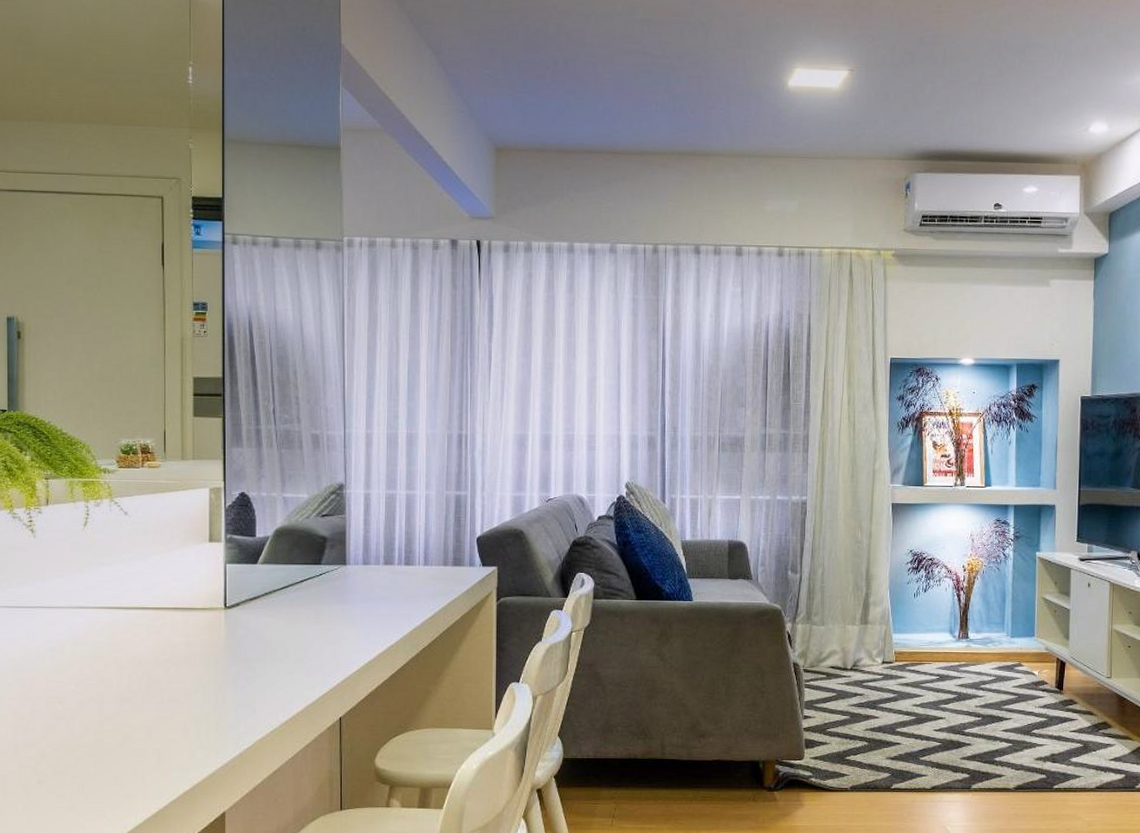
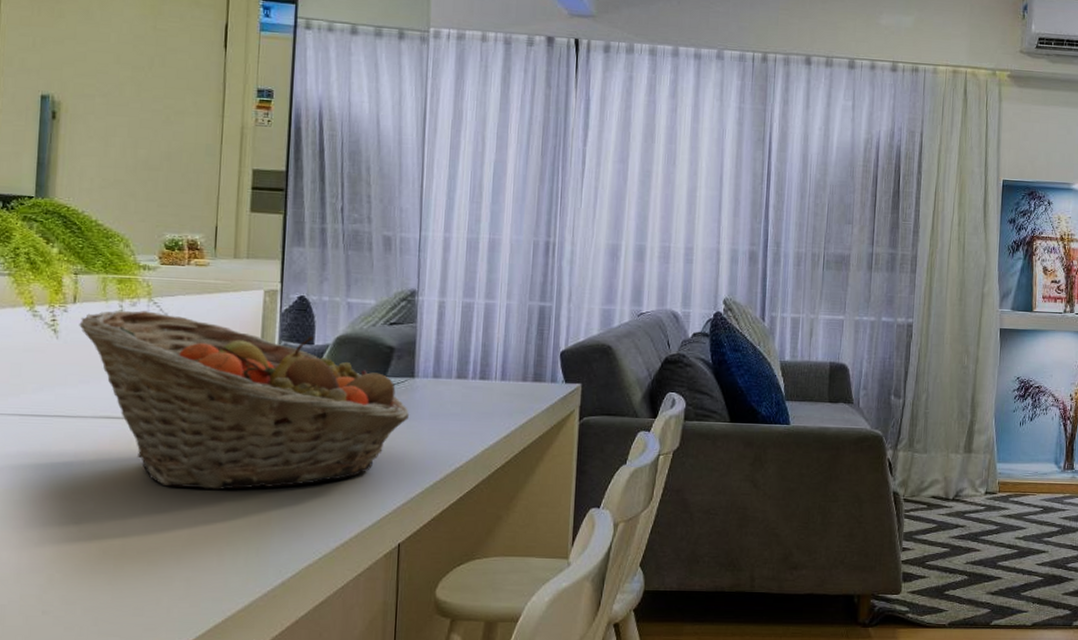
fruit basket: none [52,510,343,671] -> present [79,310,409,490]

